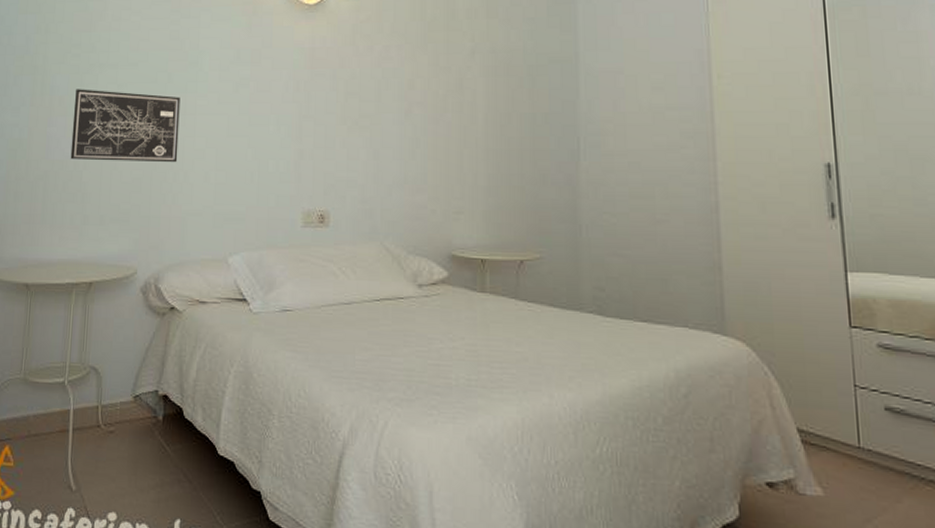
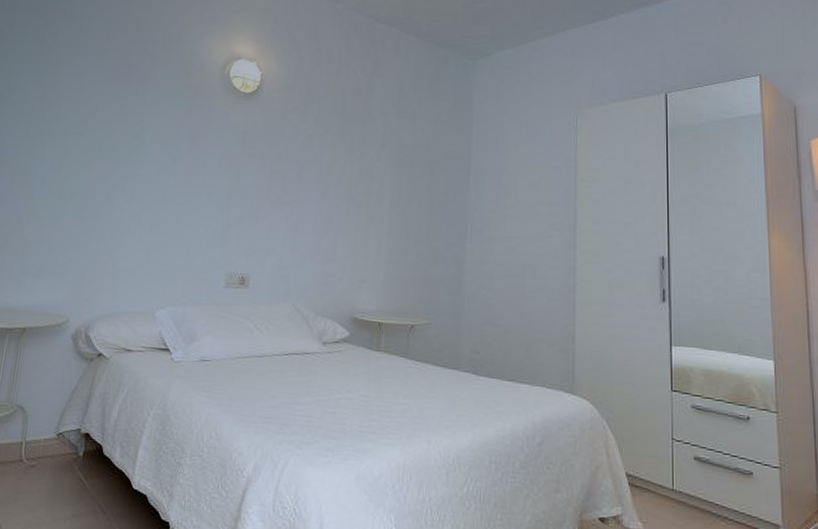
wall art: present [70,89,180,163] -> none [14,151,122,224]

